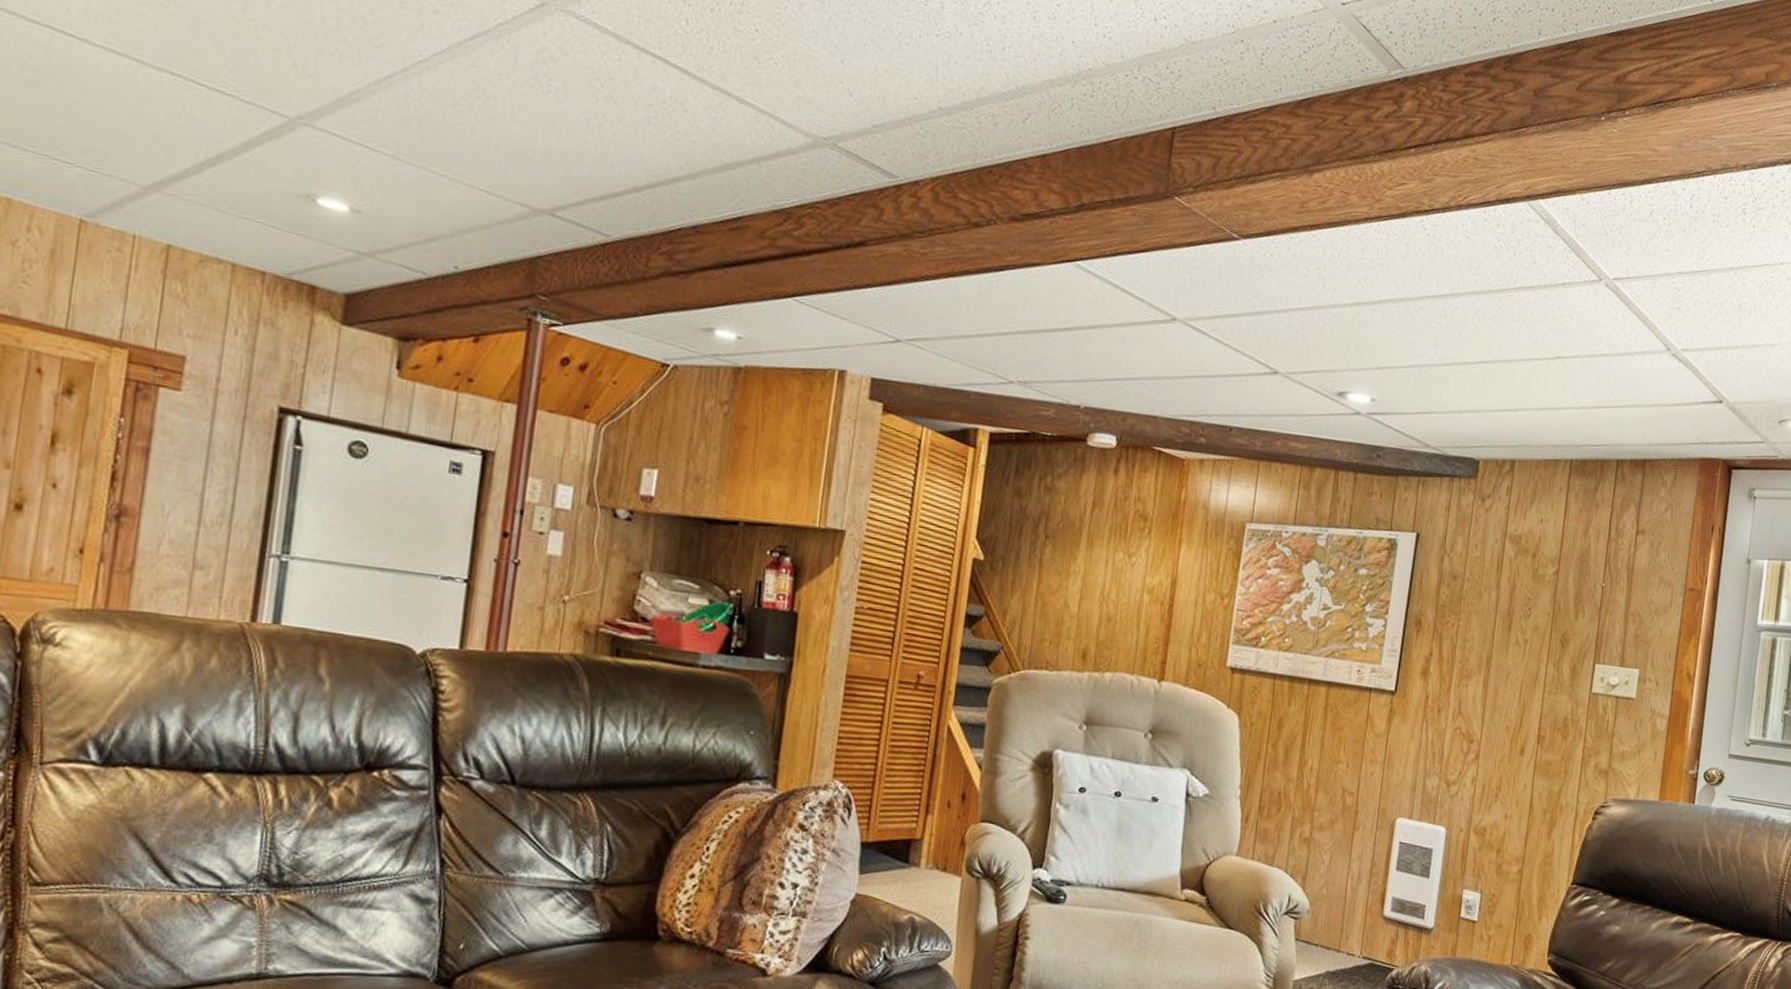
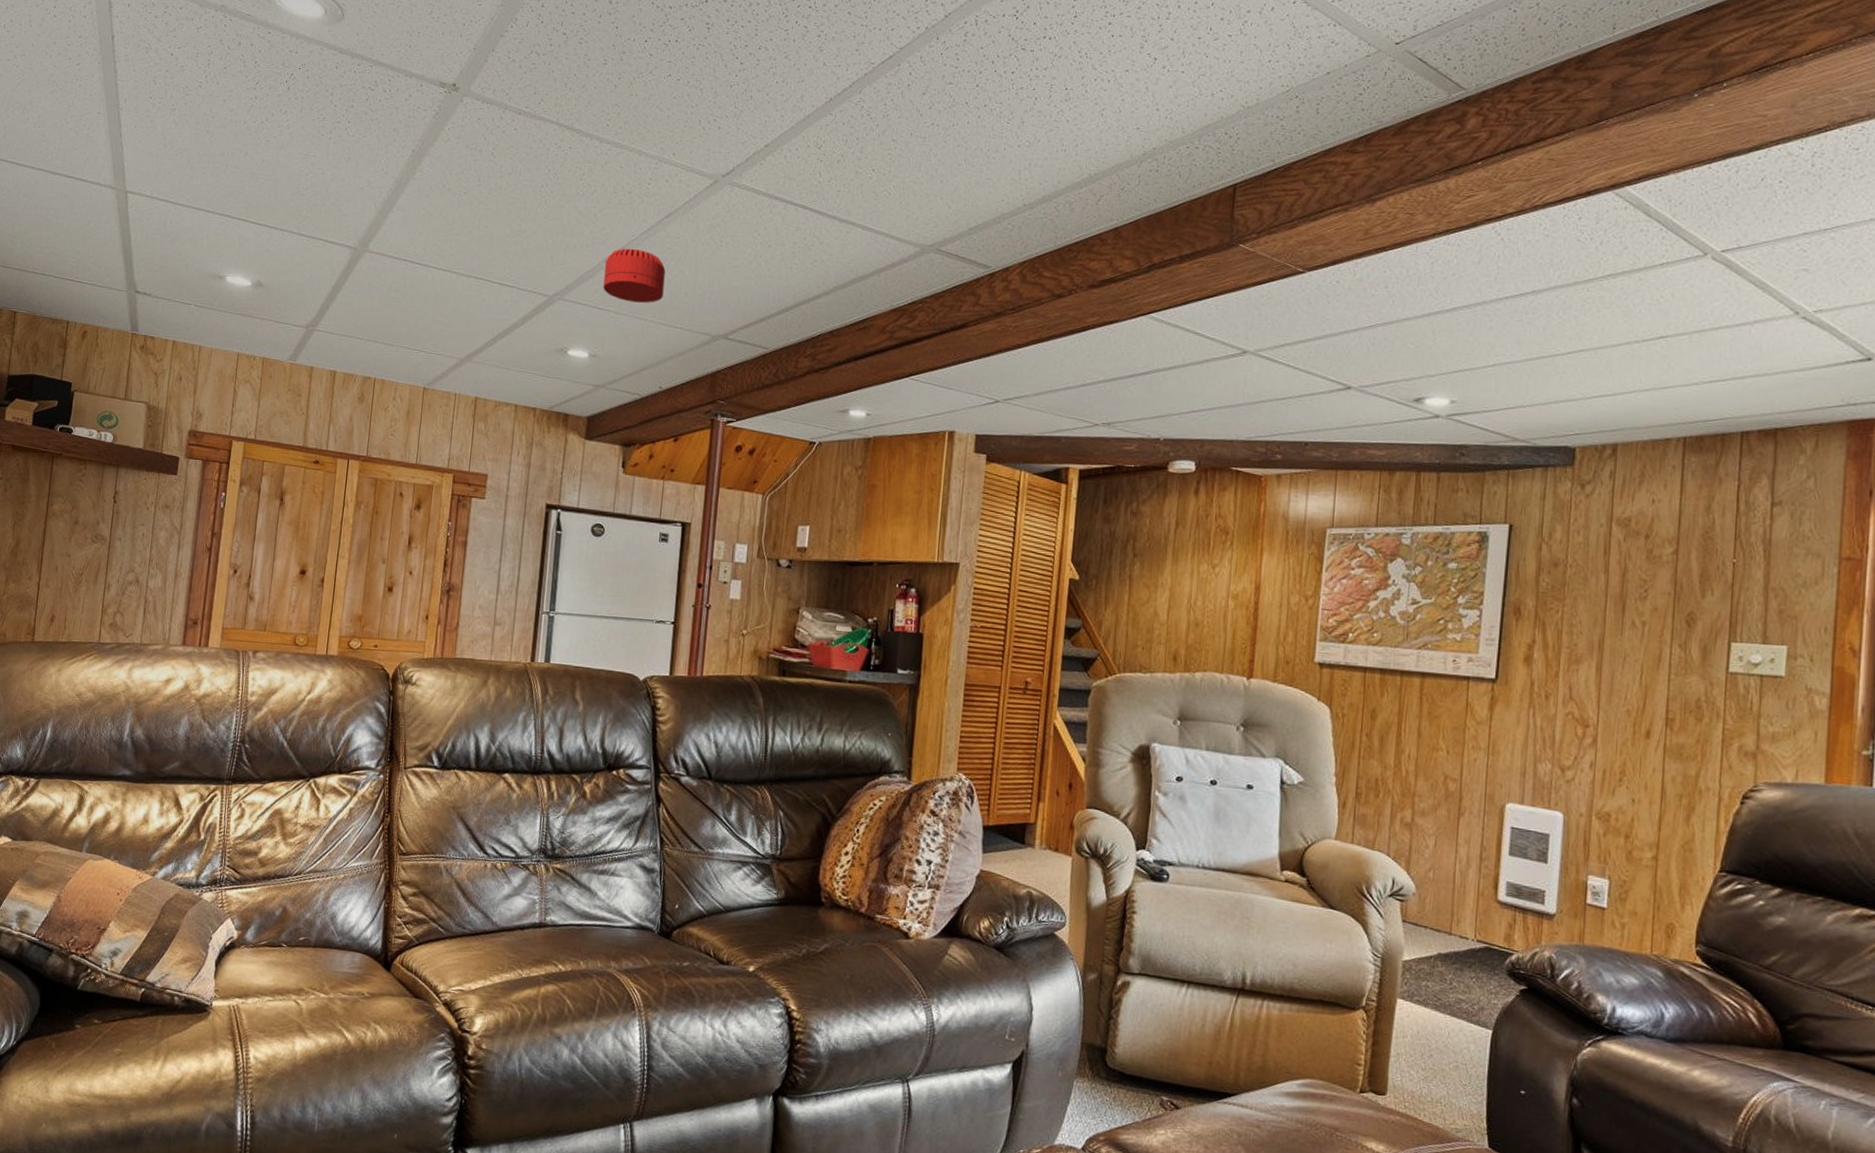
smoke detector: none [373,70,468,152] -> present [603,248,666,303]

